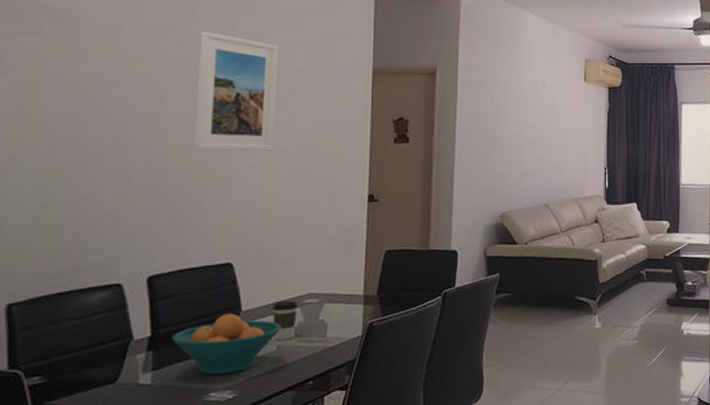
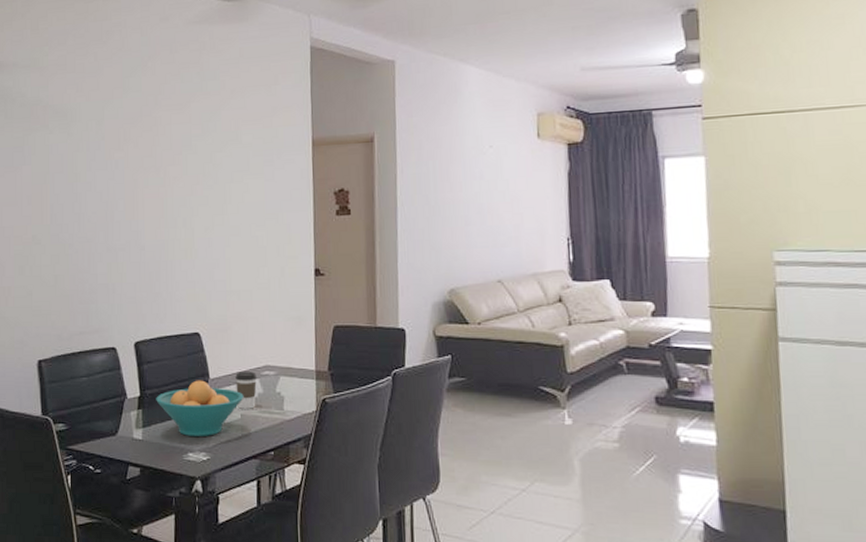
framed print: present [193,31,278,151] -> none [162,115,228,227]

